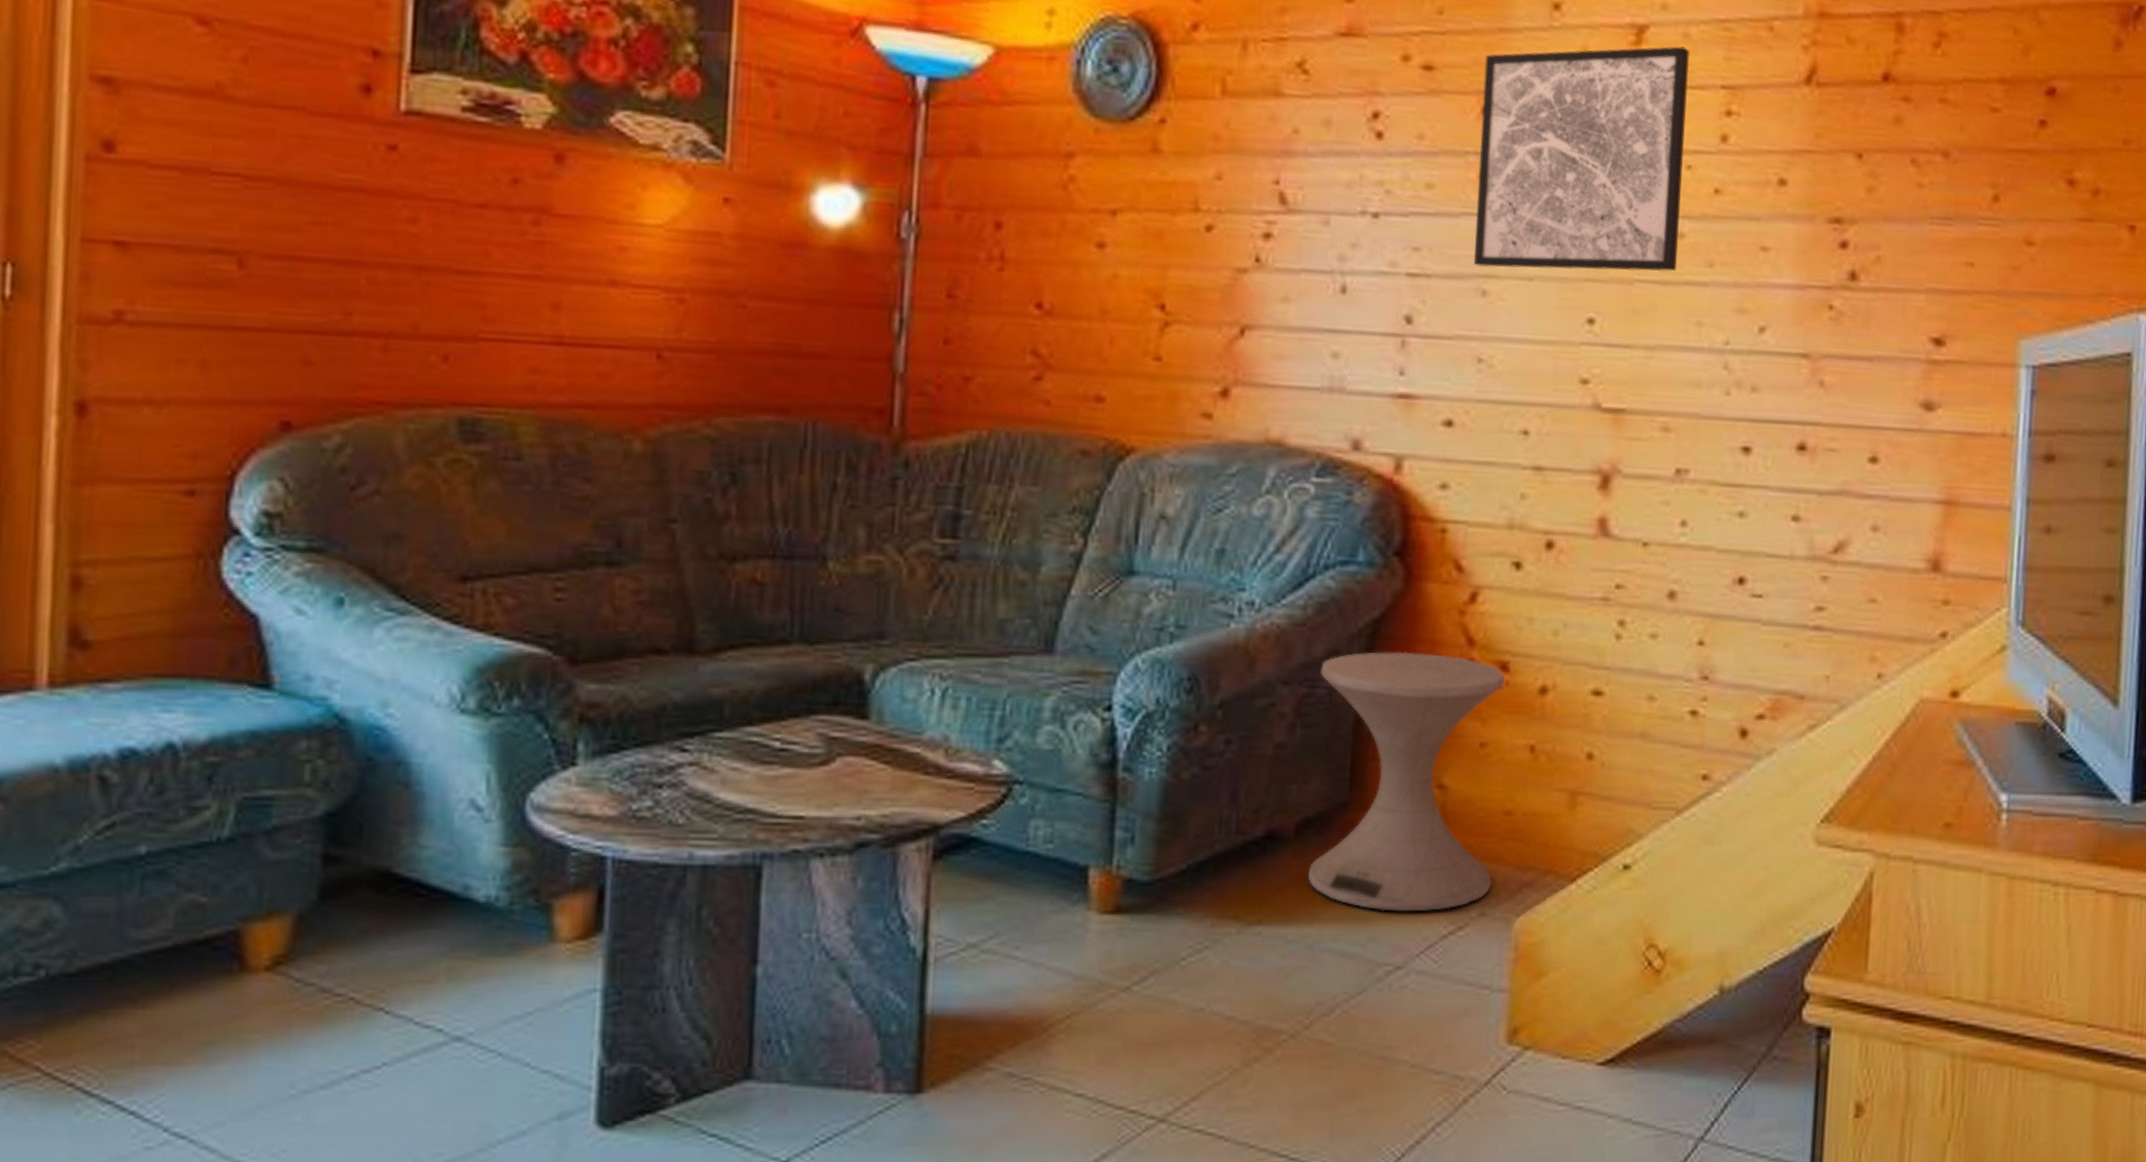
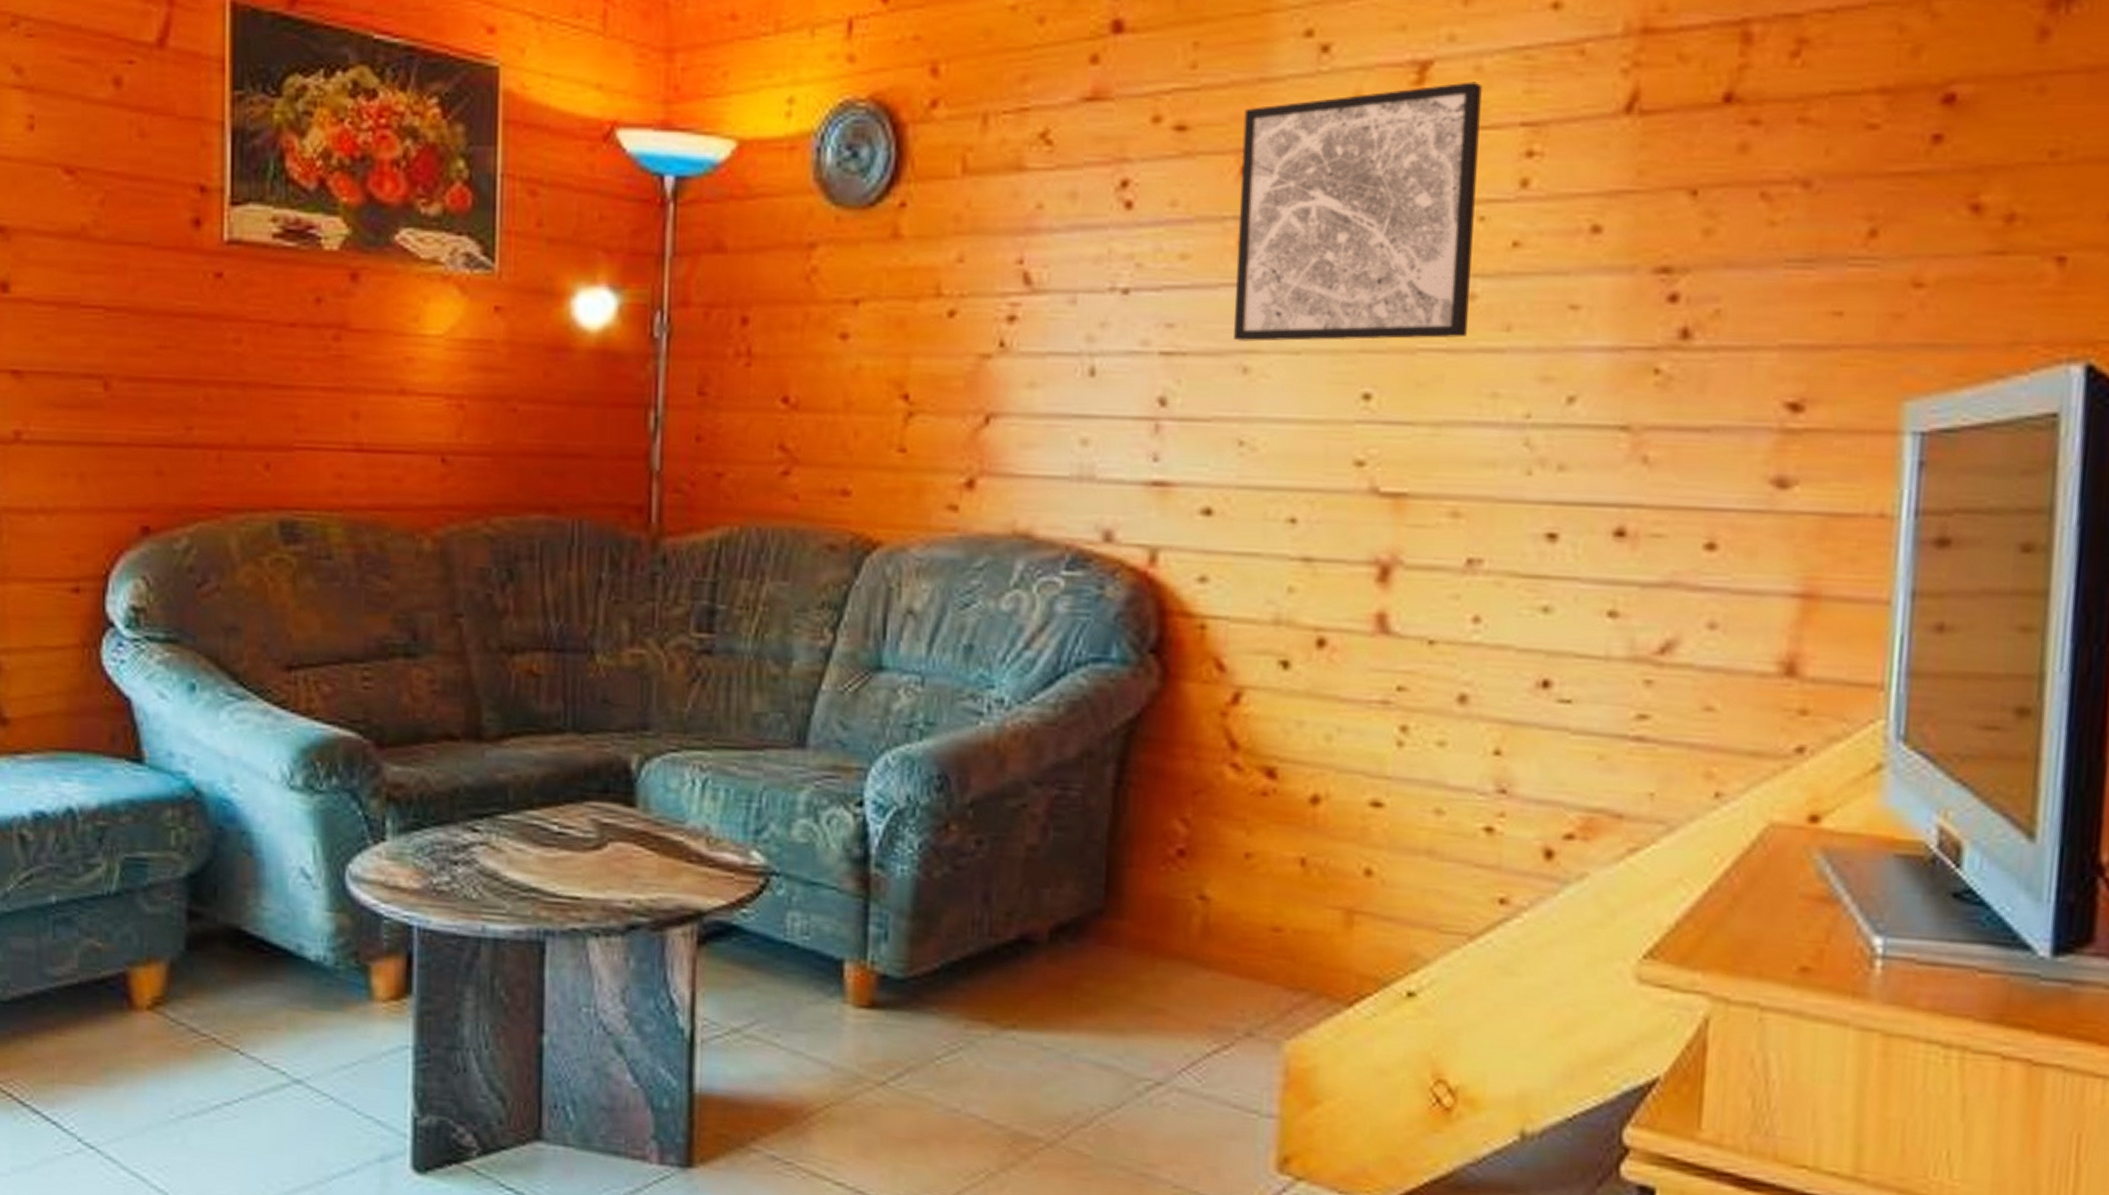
side table: present [1308,651,1505,912] -> none [1063,753,1271,1027]

